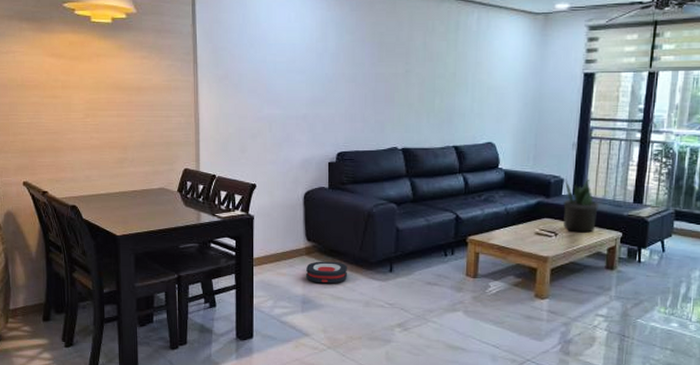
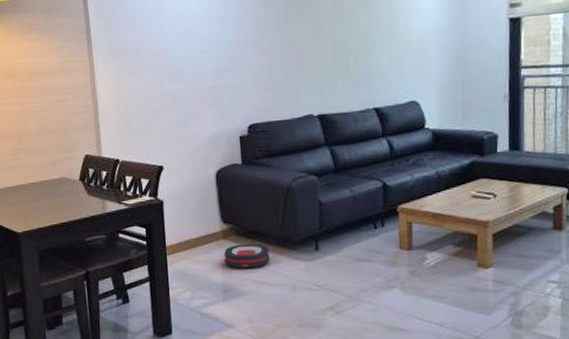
planter: present [563,178,600,233] -> none [499,132,540,192]

